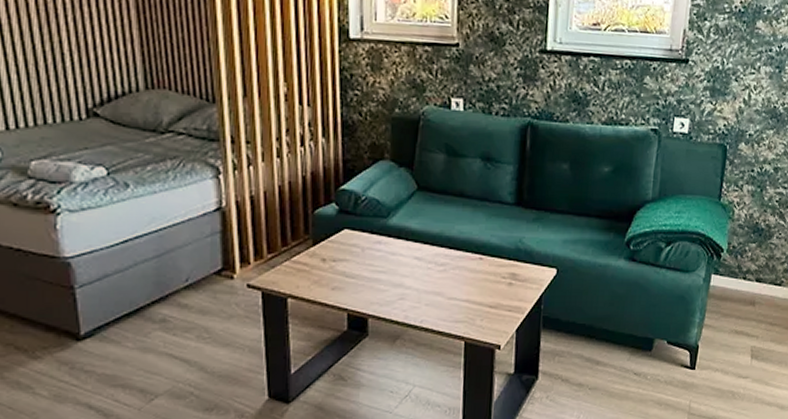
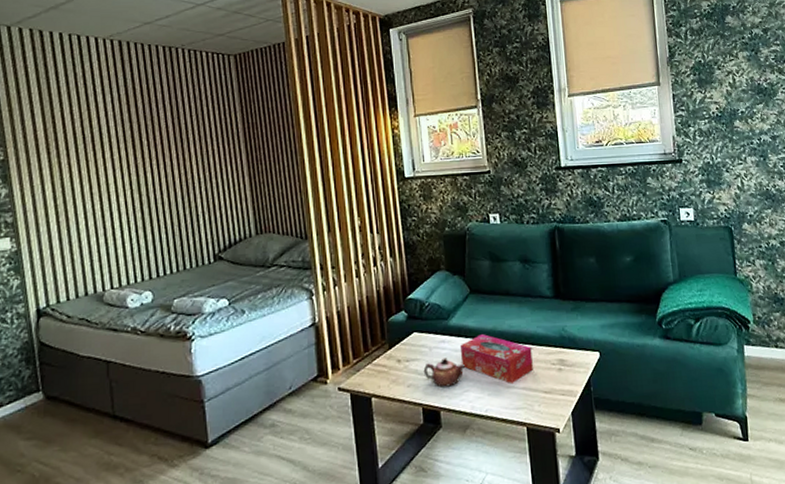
teapot: none [352,261,403,293] -> present [423,358,466,388]
tissue box: none [398,238,482,296] -> present [459,334,533,385]

